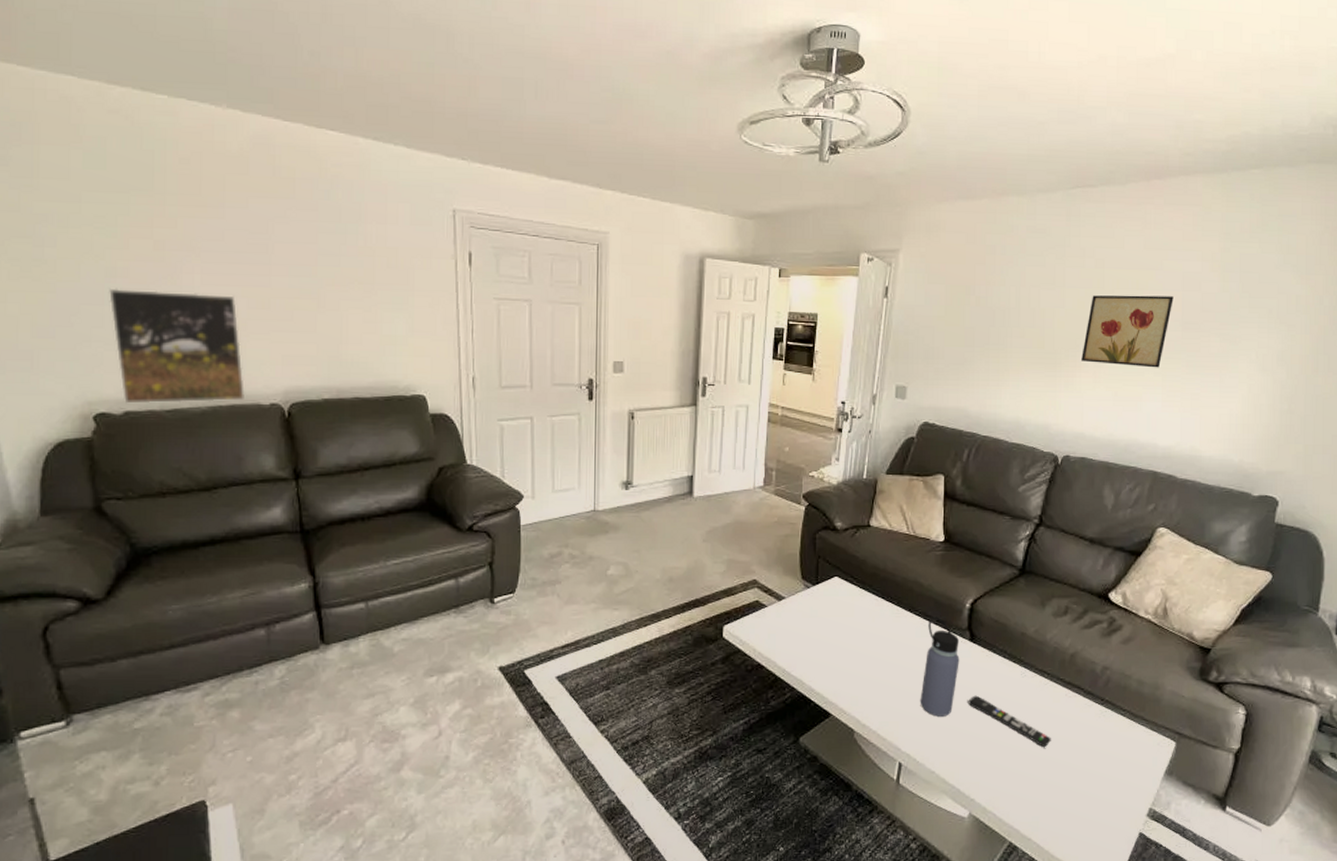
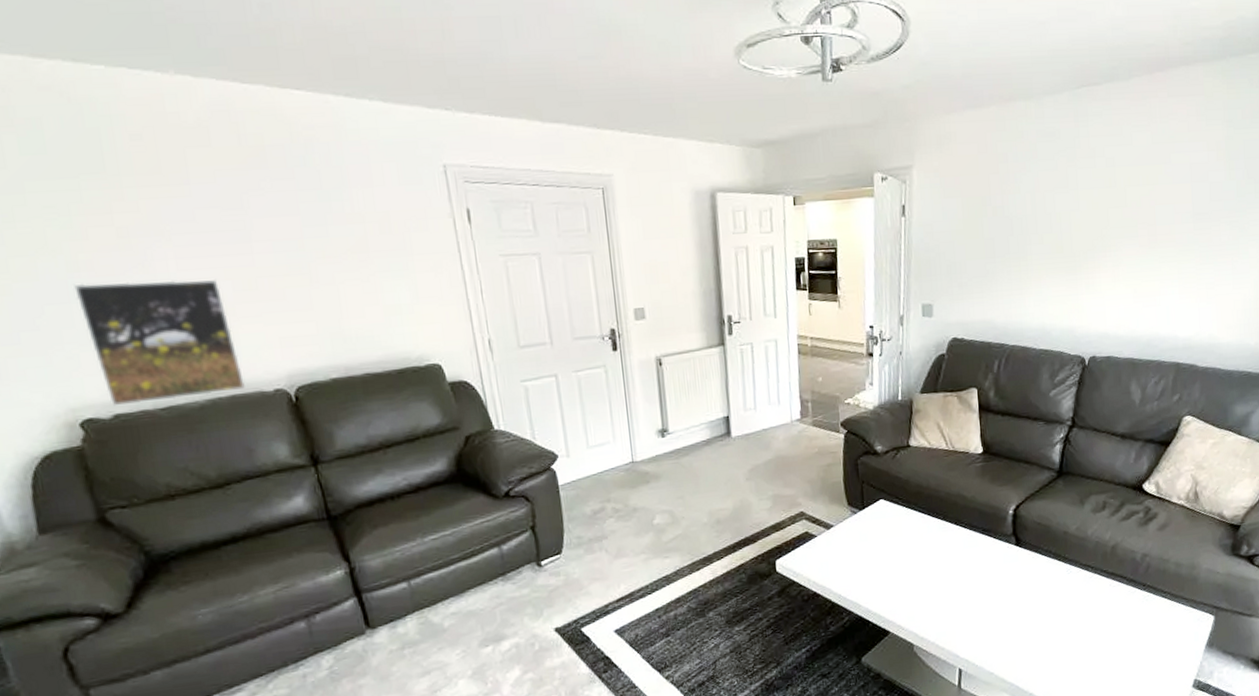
water bottle: present [920,617,960,717] -> none [973,526,1008,621]
remote control: present [968,695,1051,748] -> none [1019,596,1100,637]
wall art: present [1081,295,1173,368] -> none [1099,189,1183,263]

